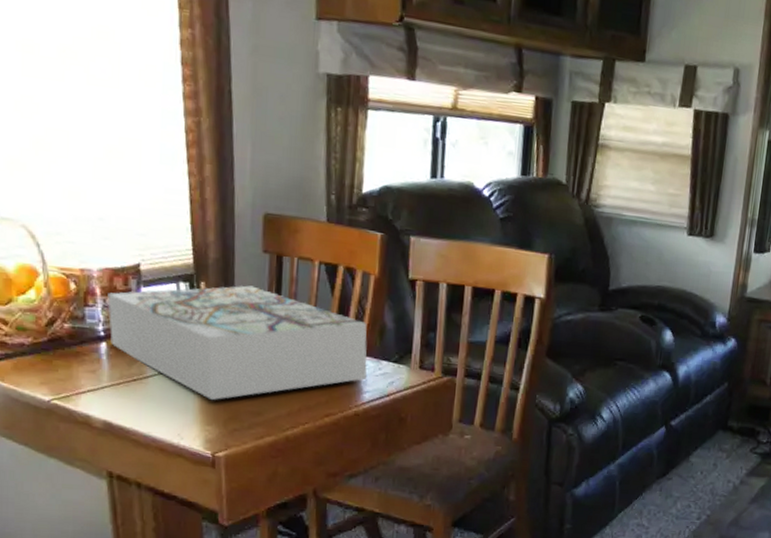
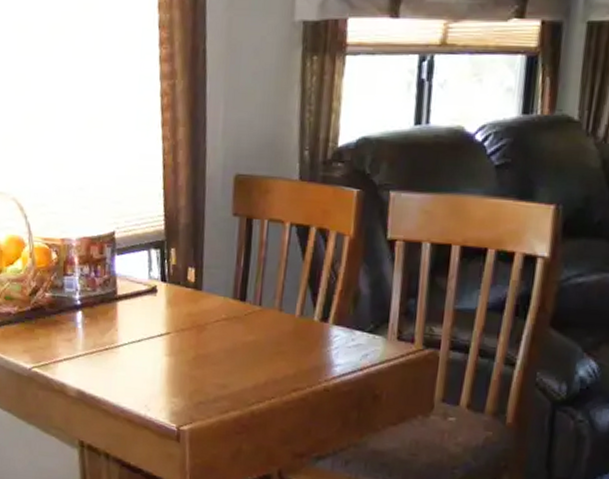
board game: present [107,285,367,400] -> none [84,251,340,371]

